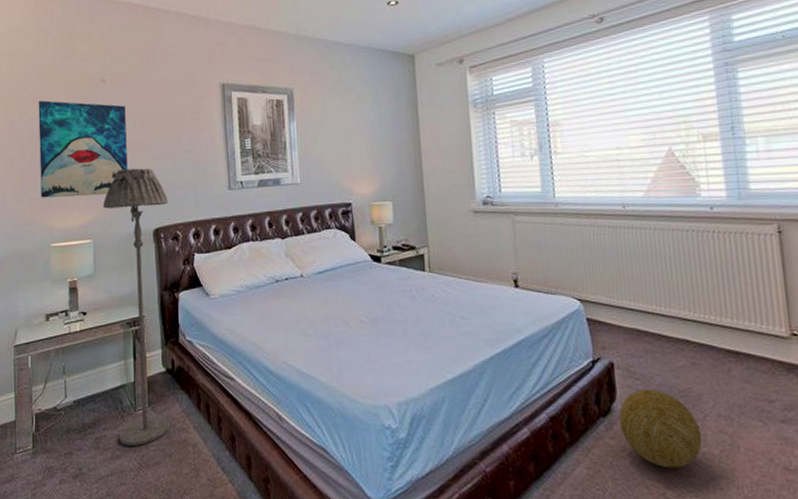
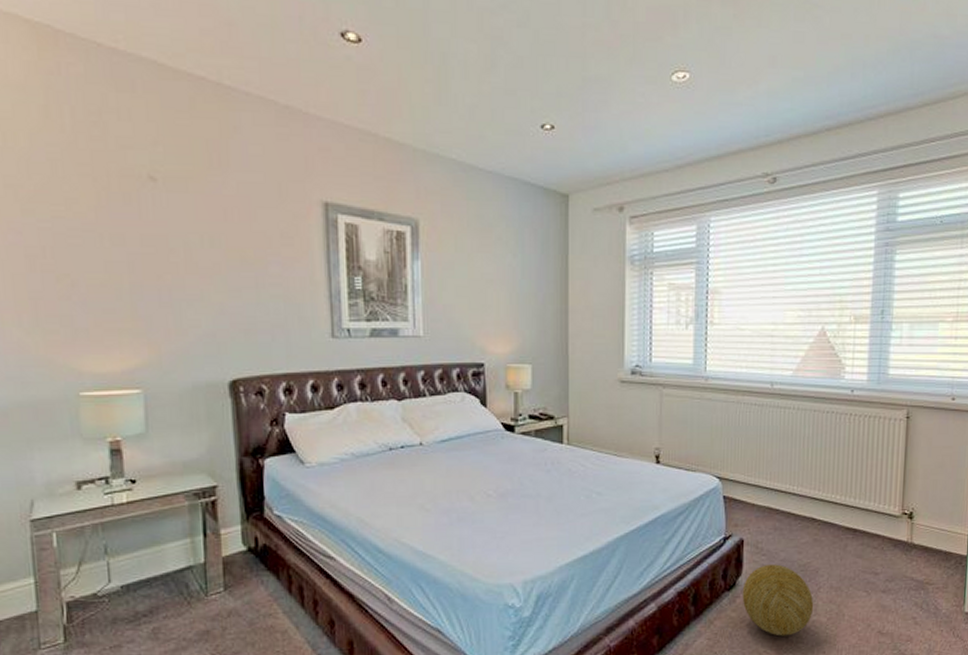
wall art: present [38,100,128,198] -> none [51,195,192,333]
floor lamp: present [103,168,171,446] -> none [156,302,254,635]

